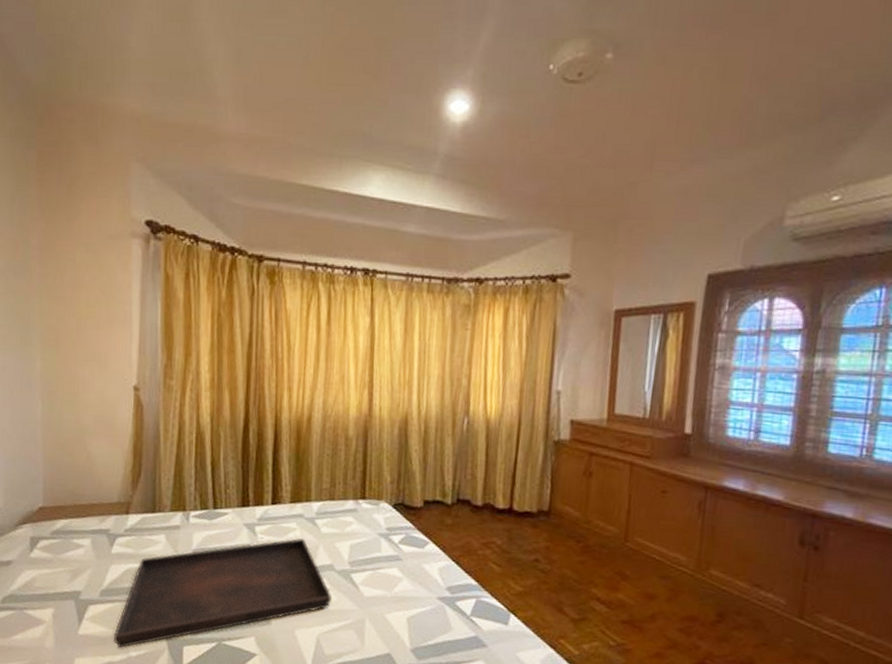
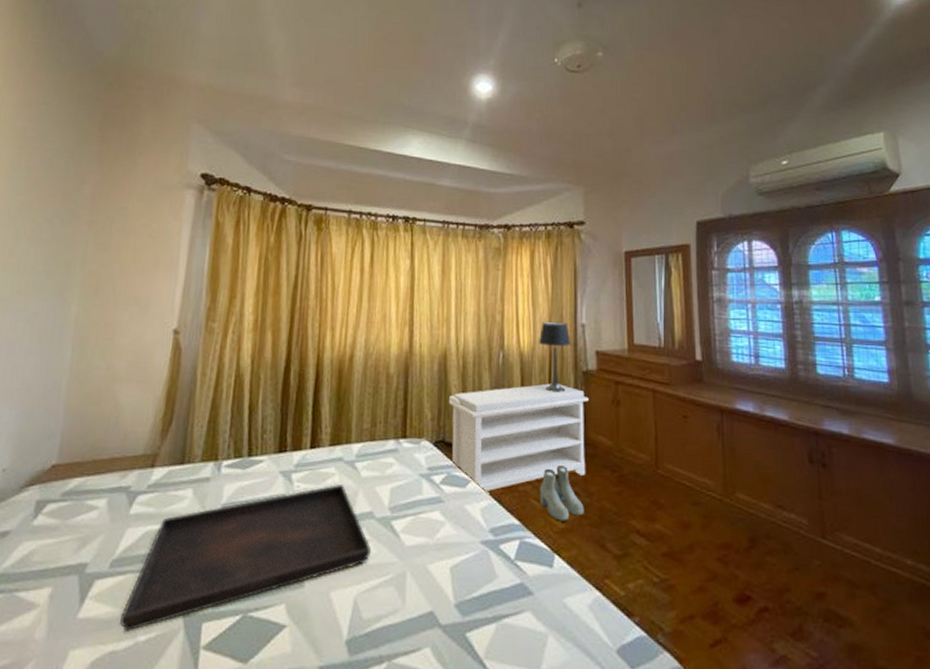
bench: none [408,451,558,554] -> present [448,383,589,492]
boots: none [498,533,544,585] -> present [539,466,584,522]
table lamp: none [508,387,544,462] -> present [539,321,571,392]

